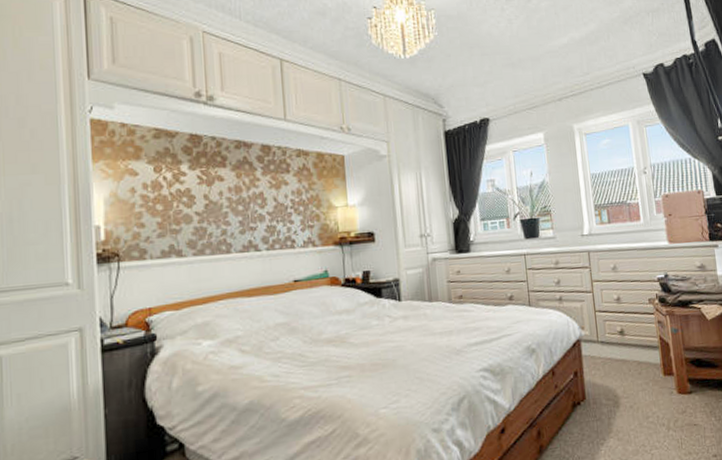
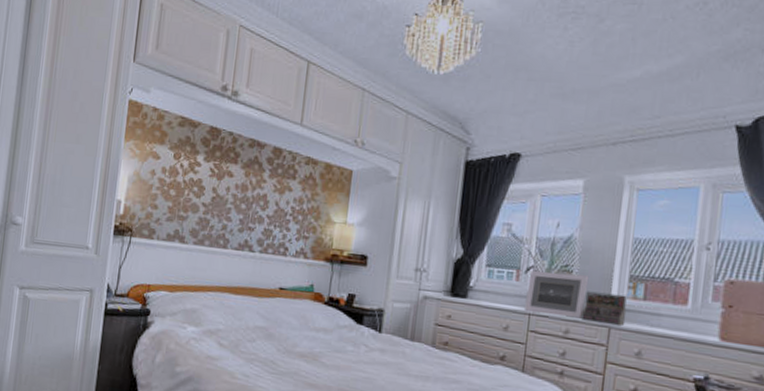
picture frame: none [518,212,567,253] -> present [523,270,590,319]
jewelry box: none [565,222,599,250] -> present [581,291,627,327]

